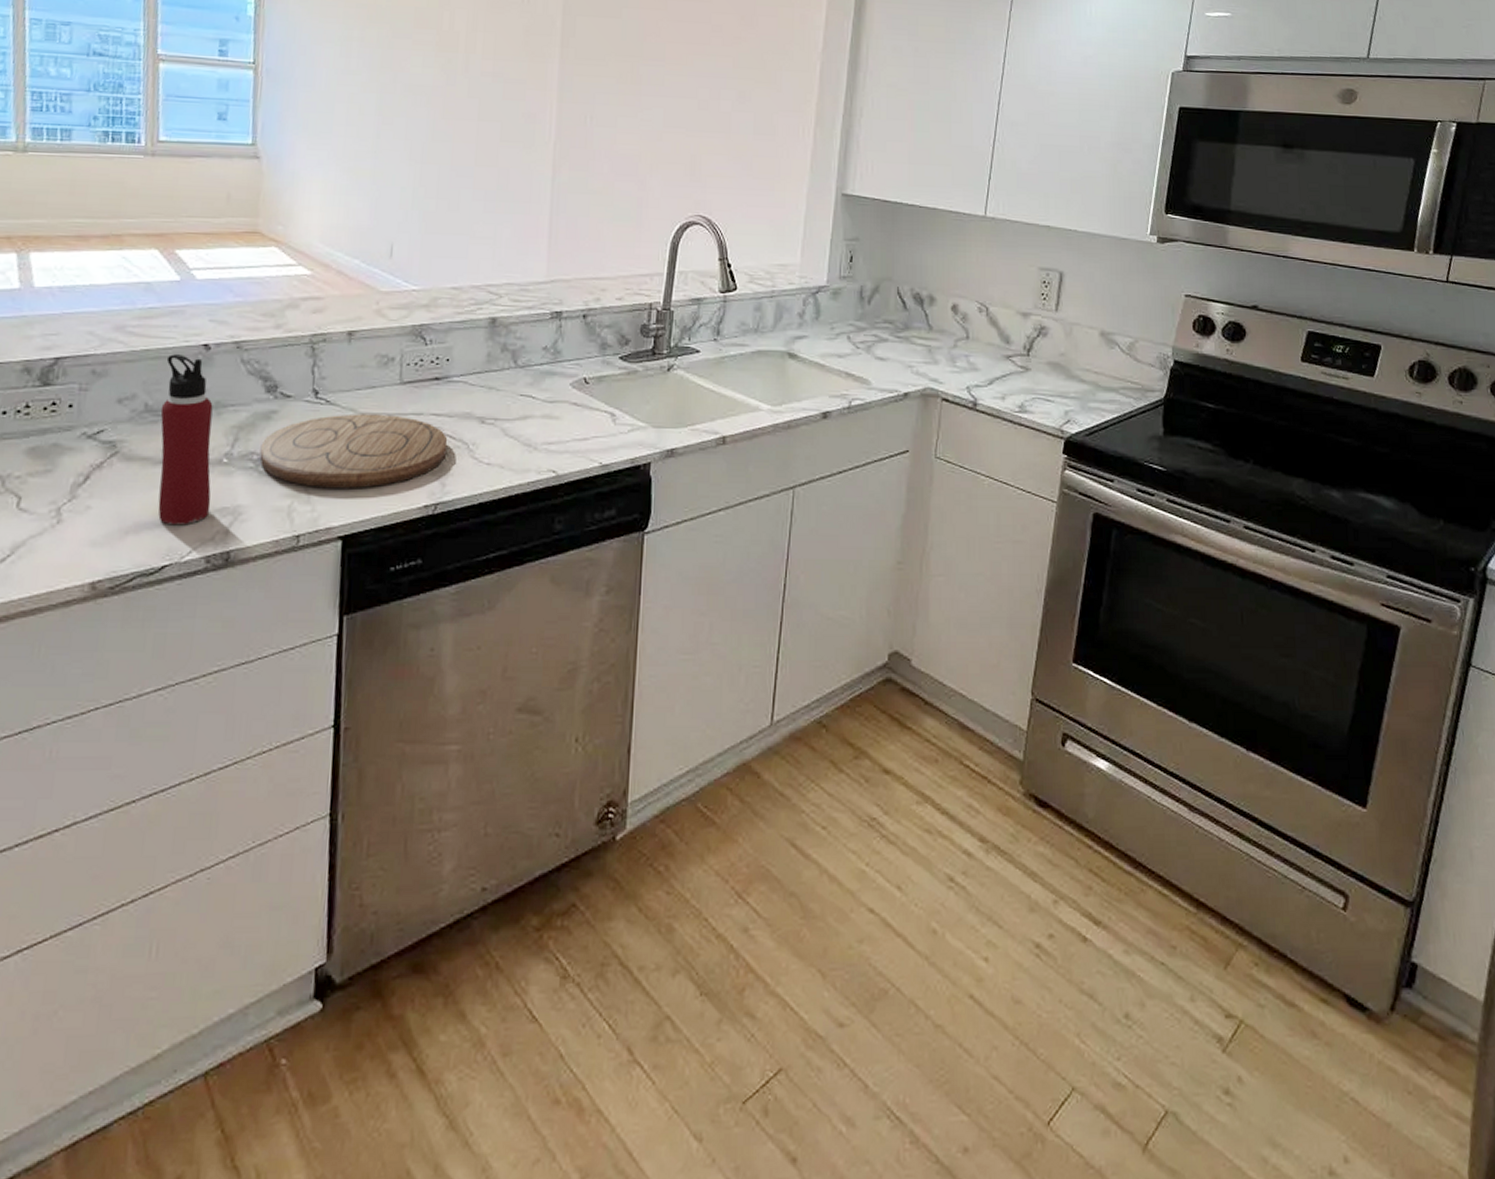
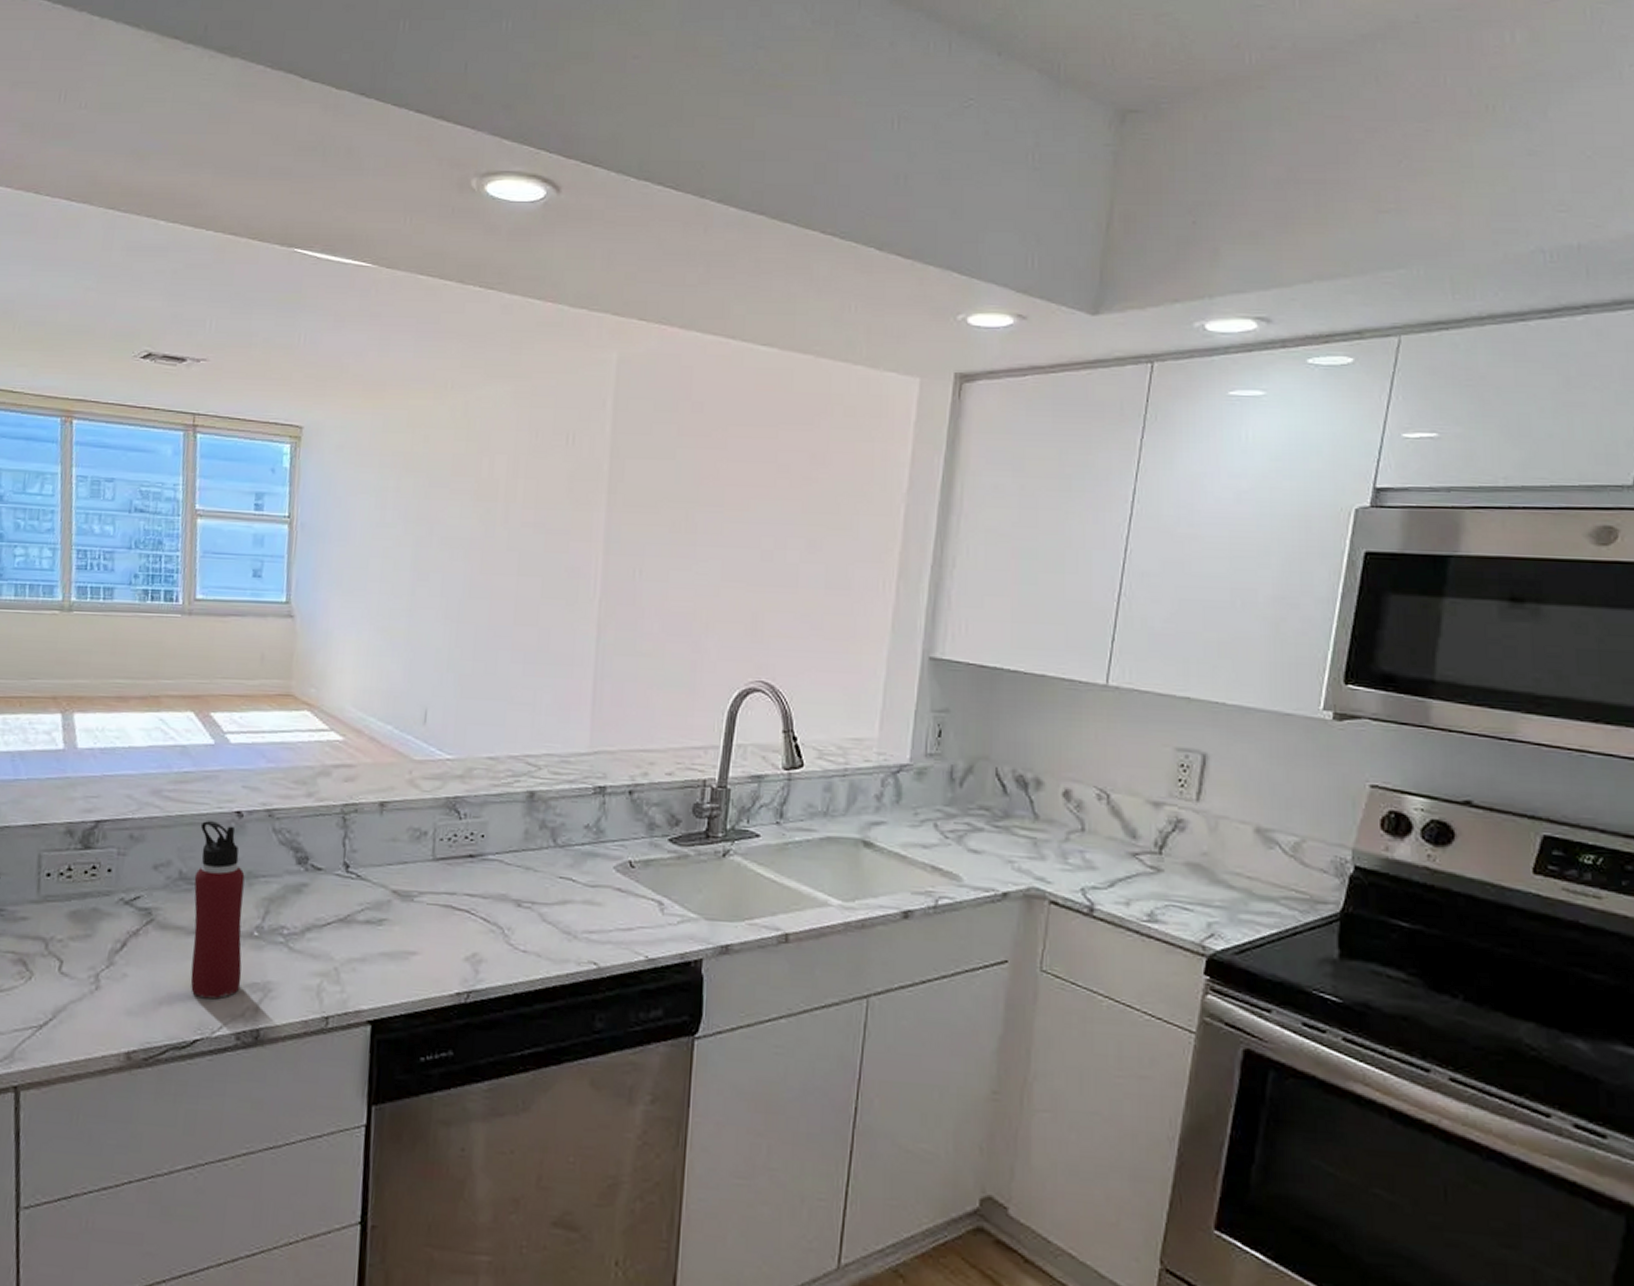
cutting board: present [259,414,448,488] -> none [290,890,482,970]

